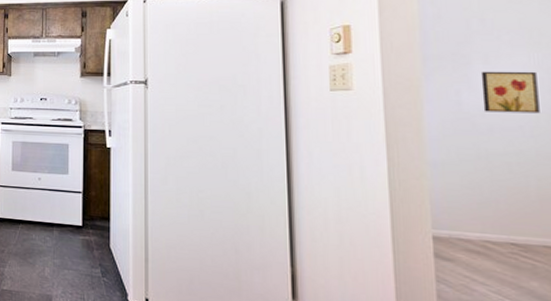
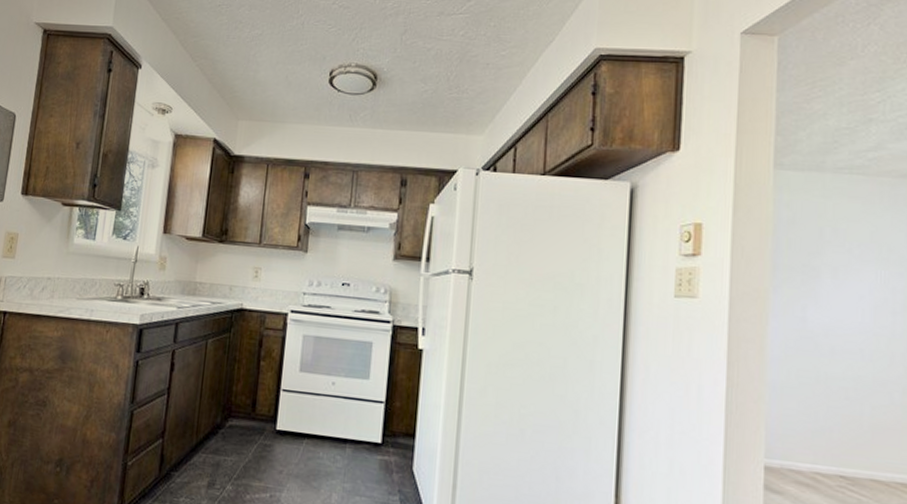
wall art: present [480,71,540,114] -> none [827,286,882,337]

